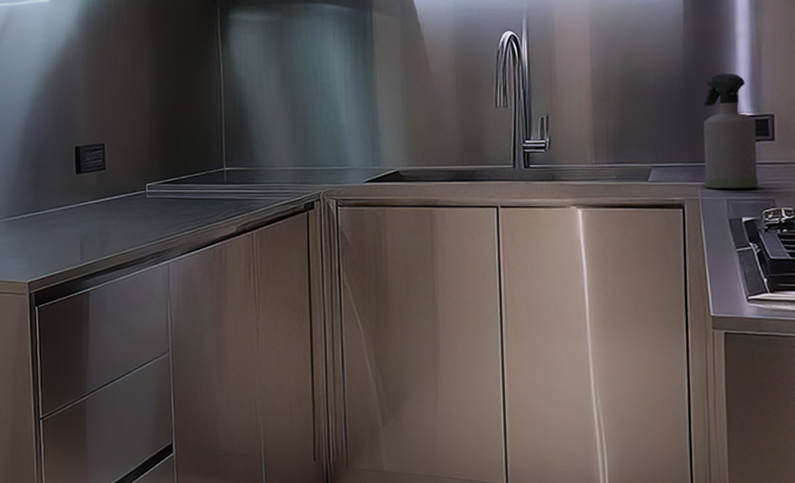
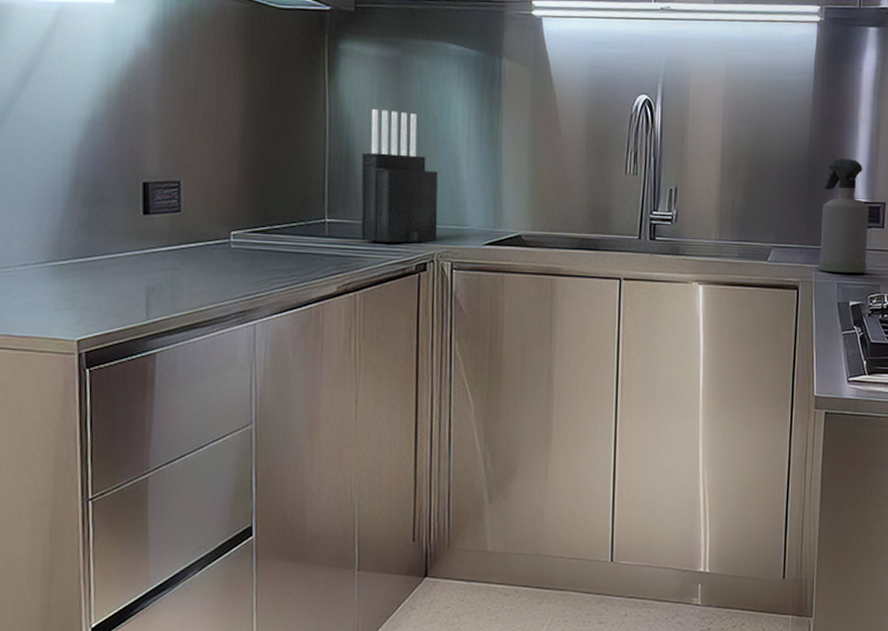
knife block: none [252,68,322,185] -> present [360,109,438,243]

